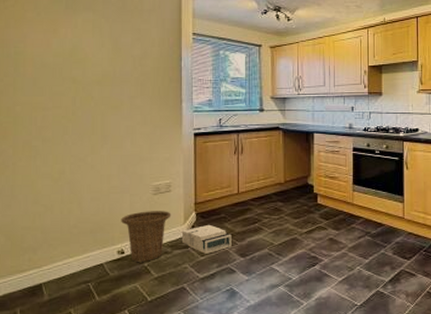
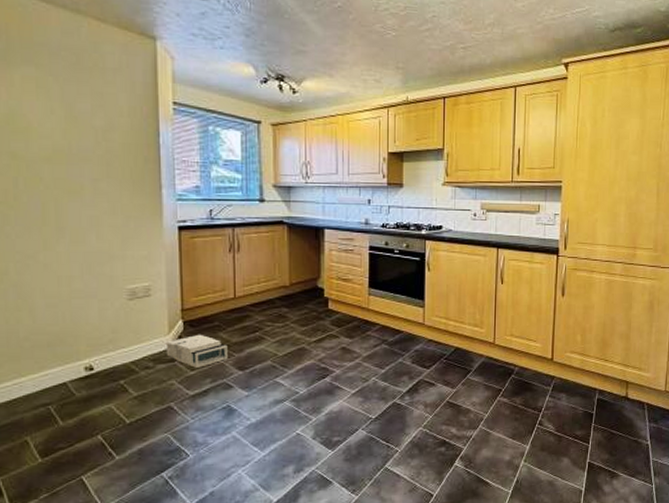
basket: present [121,211,171,262] -> none [87,319,152,379]

